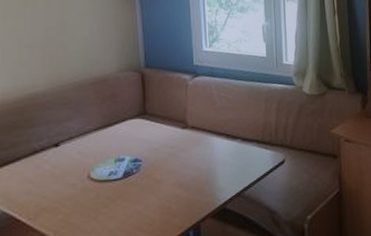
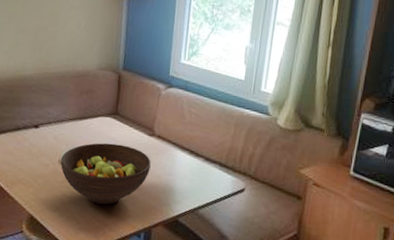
fruit bowl: none [89,144,189,213] -> present [60,143,151,205]

